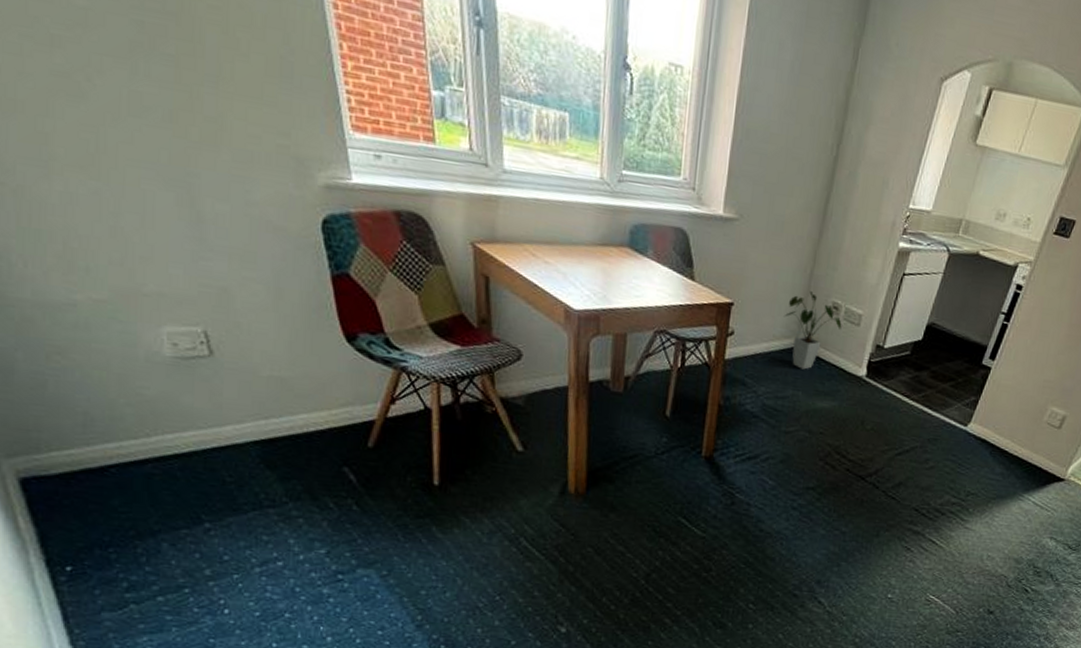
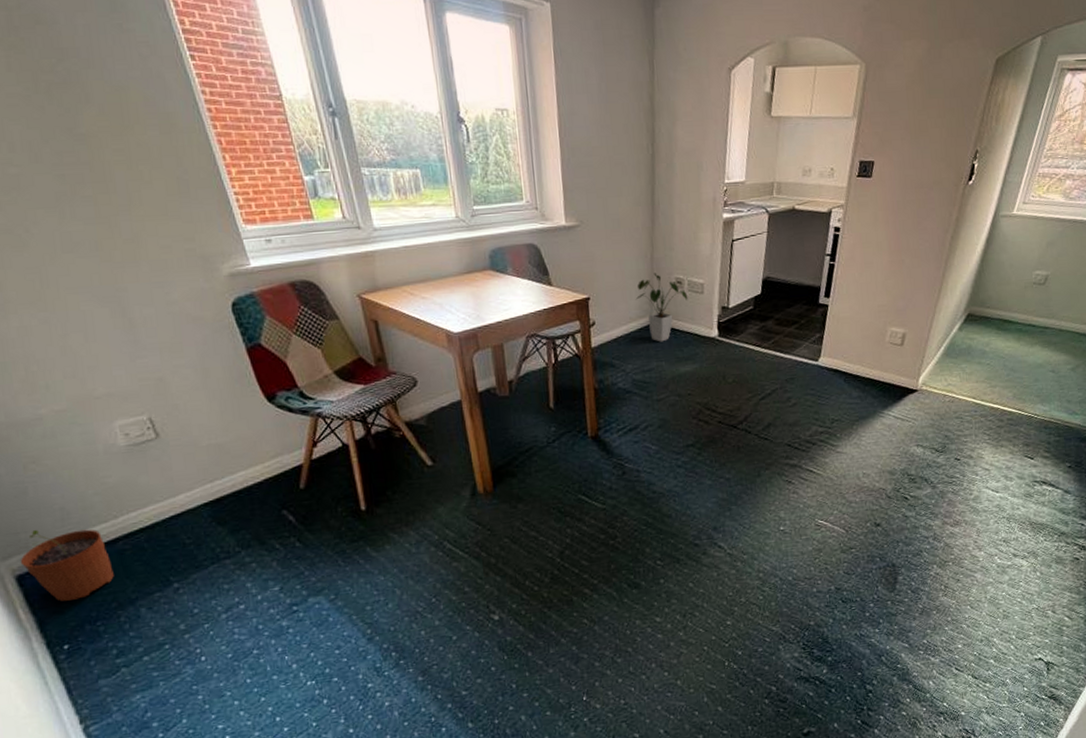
plant pot: none [27,431,137,519] -> present [20,529,114,602]

